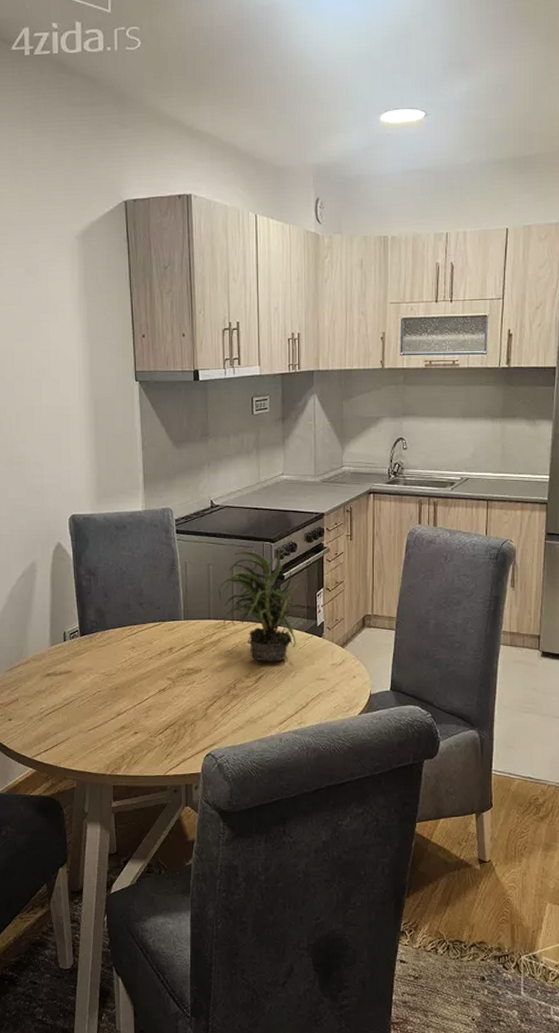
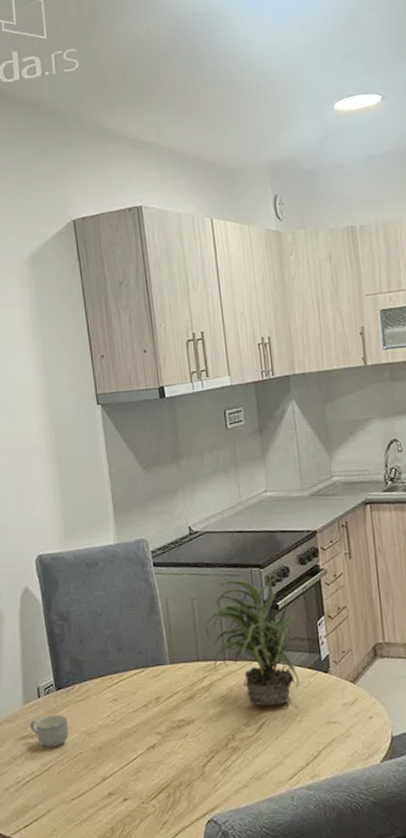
cup: none [55,657,89,685] -> present [30,714,69,748]

